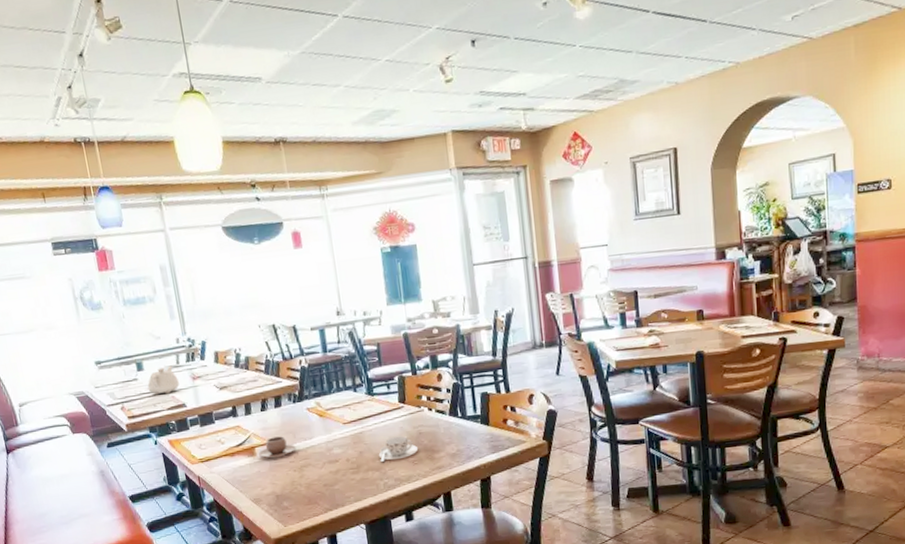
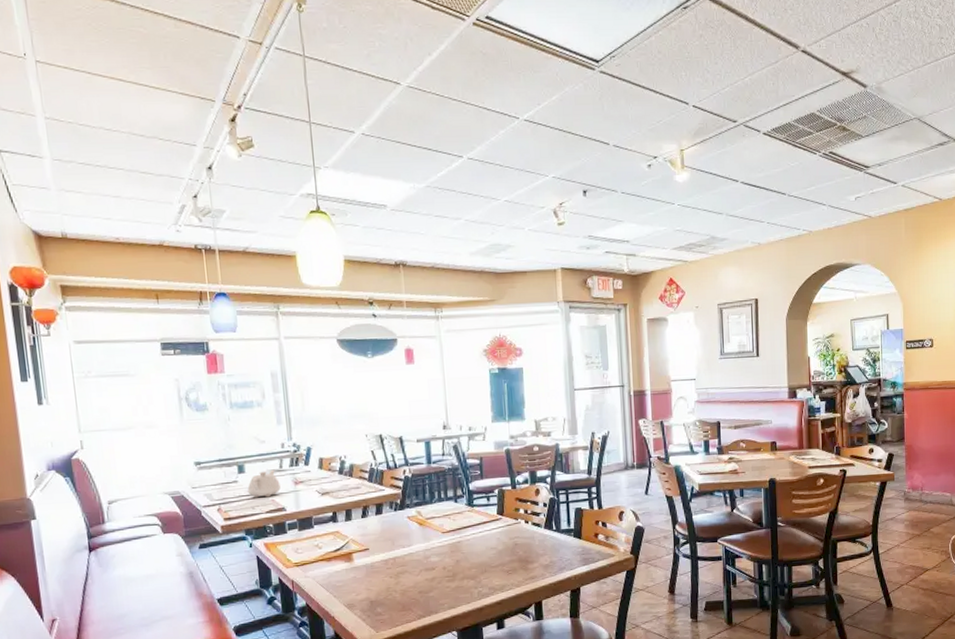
teacup: present [259,436,296,458] -> none [356,543,394,564]
teacup: present [378,435,419,462] -> none [474,546,514,571]

